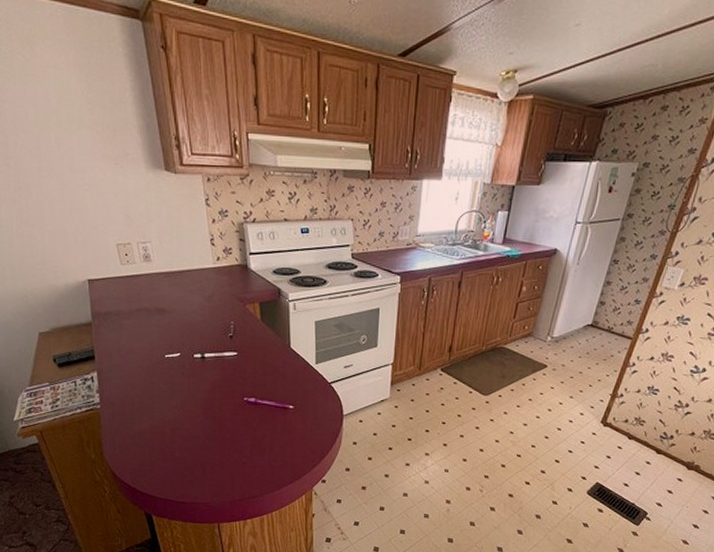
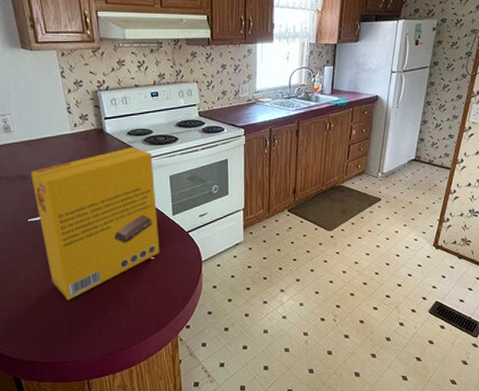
cereal box: none [170,287,300,442] -> present [31,147,160,301]

